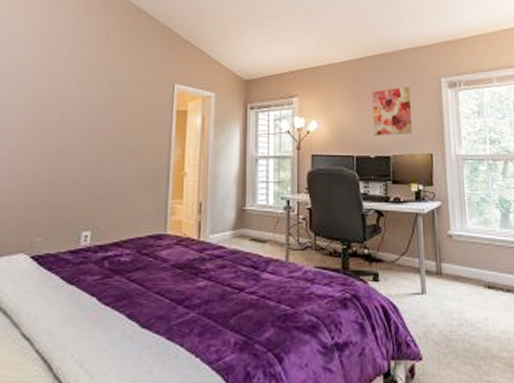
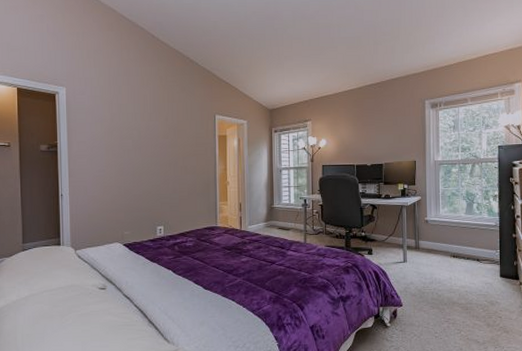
wall art: present [372,87,413,136] -> none [369,109,401,148]

